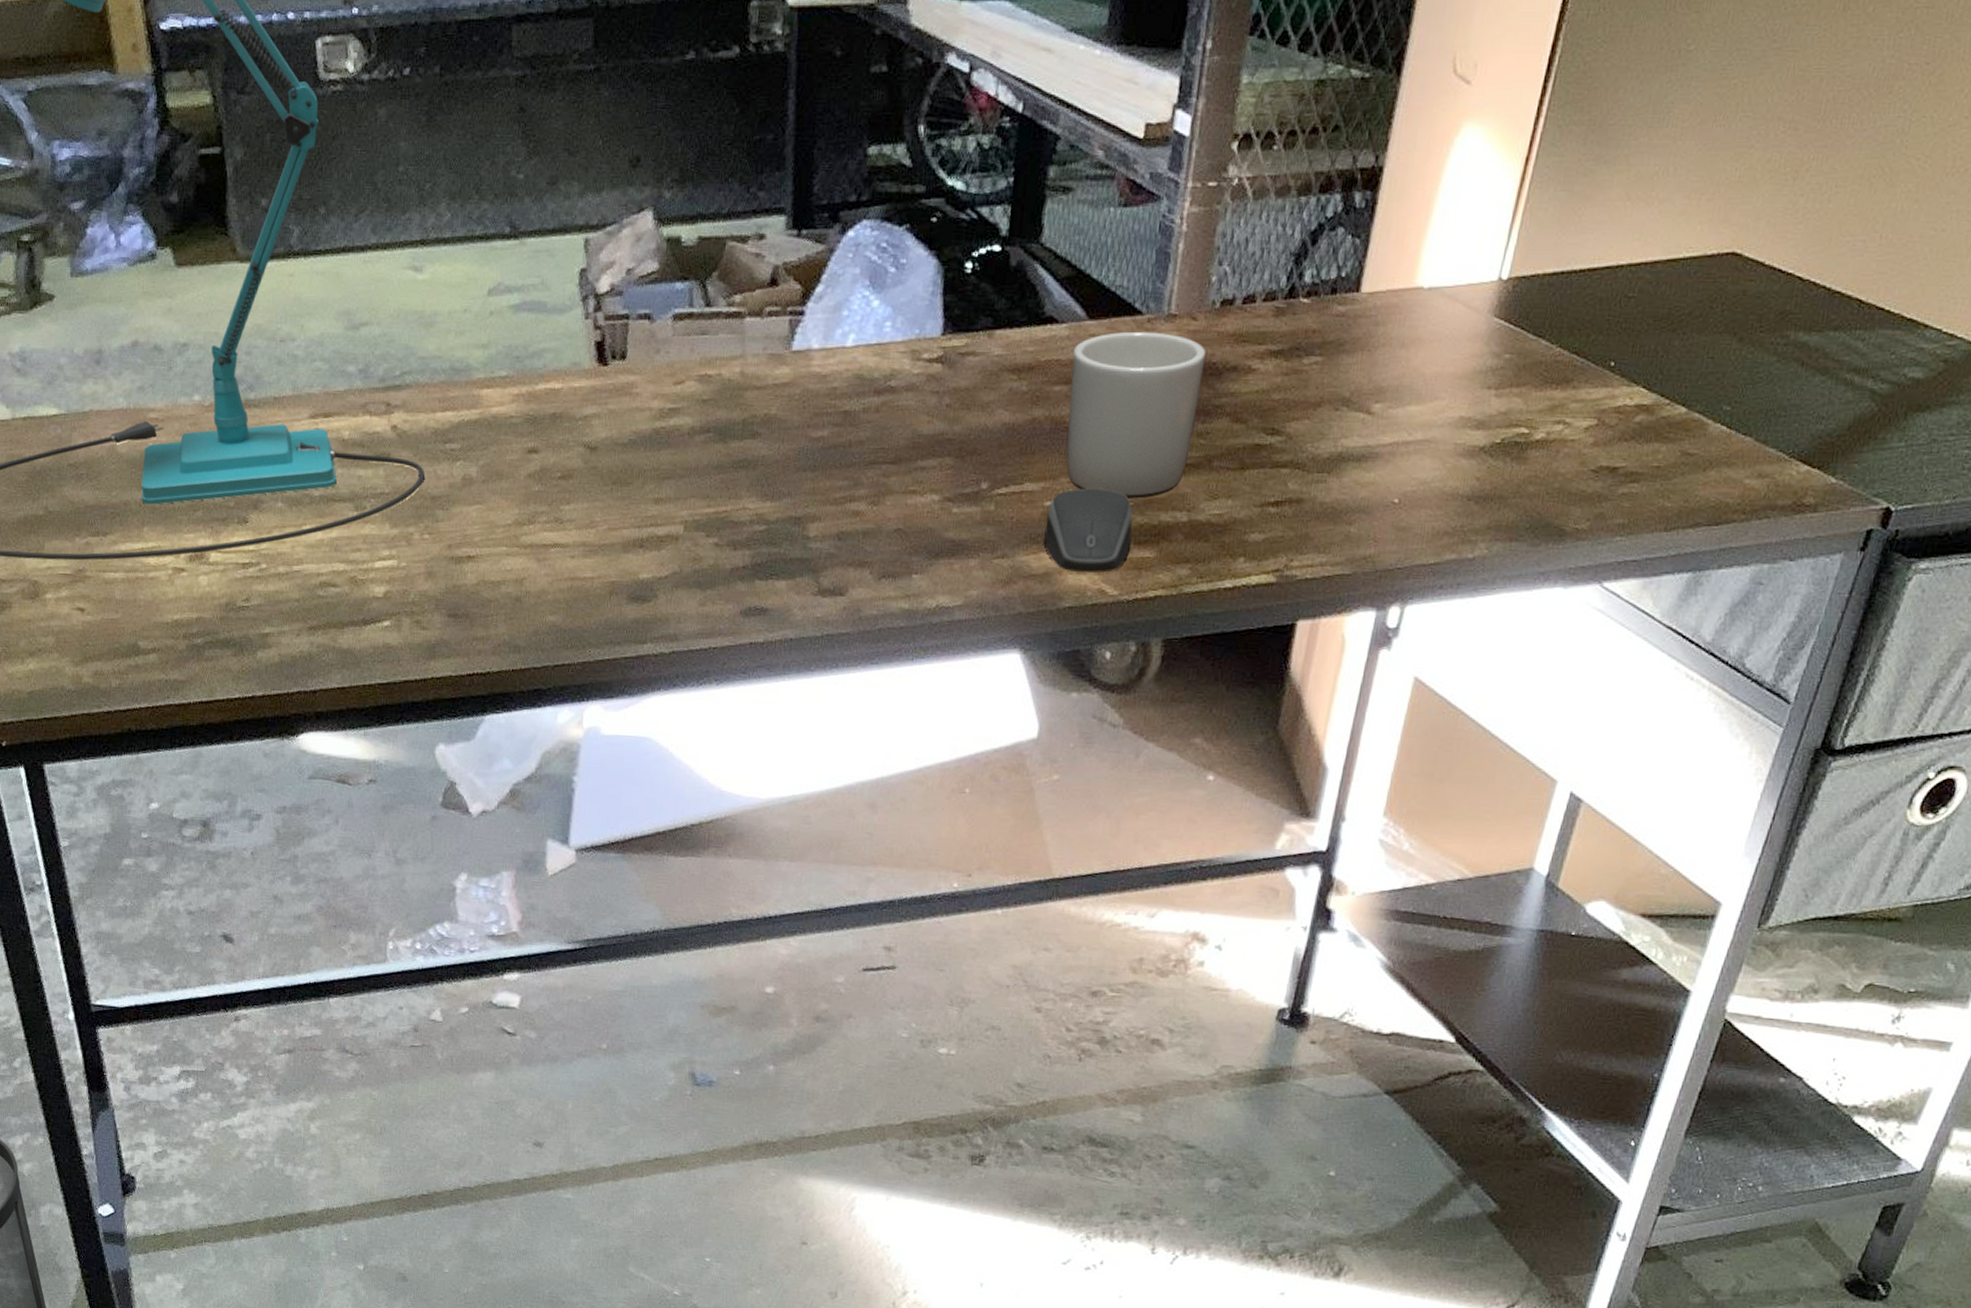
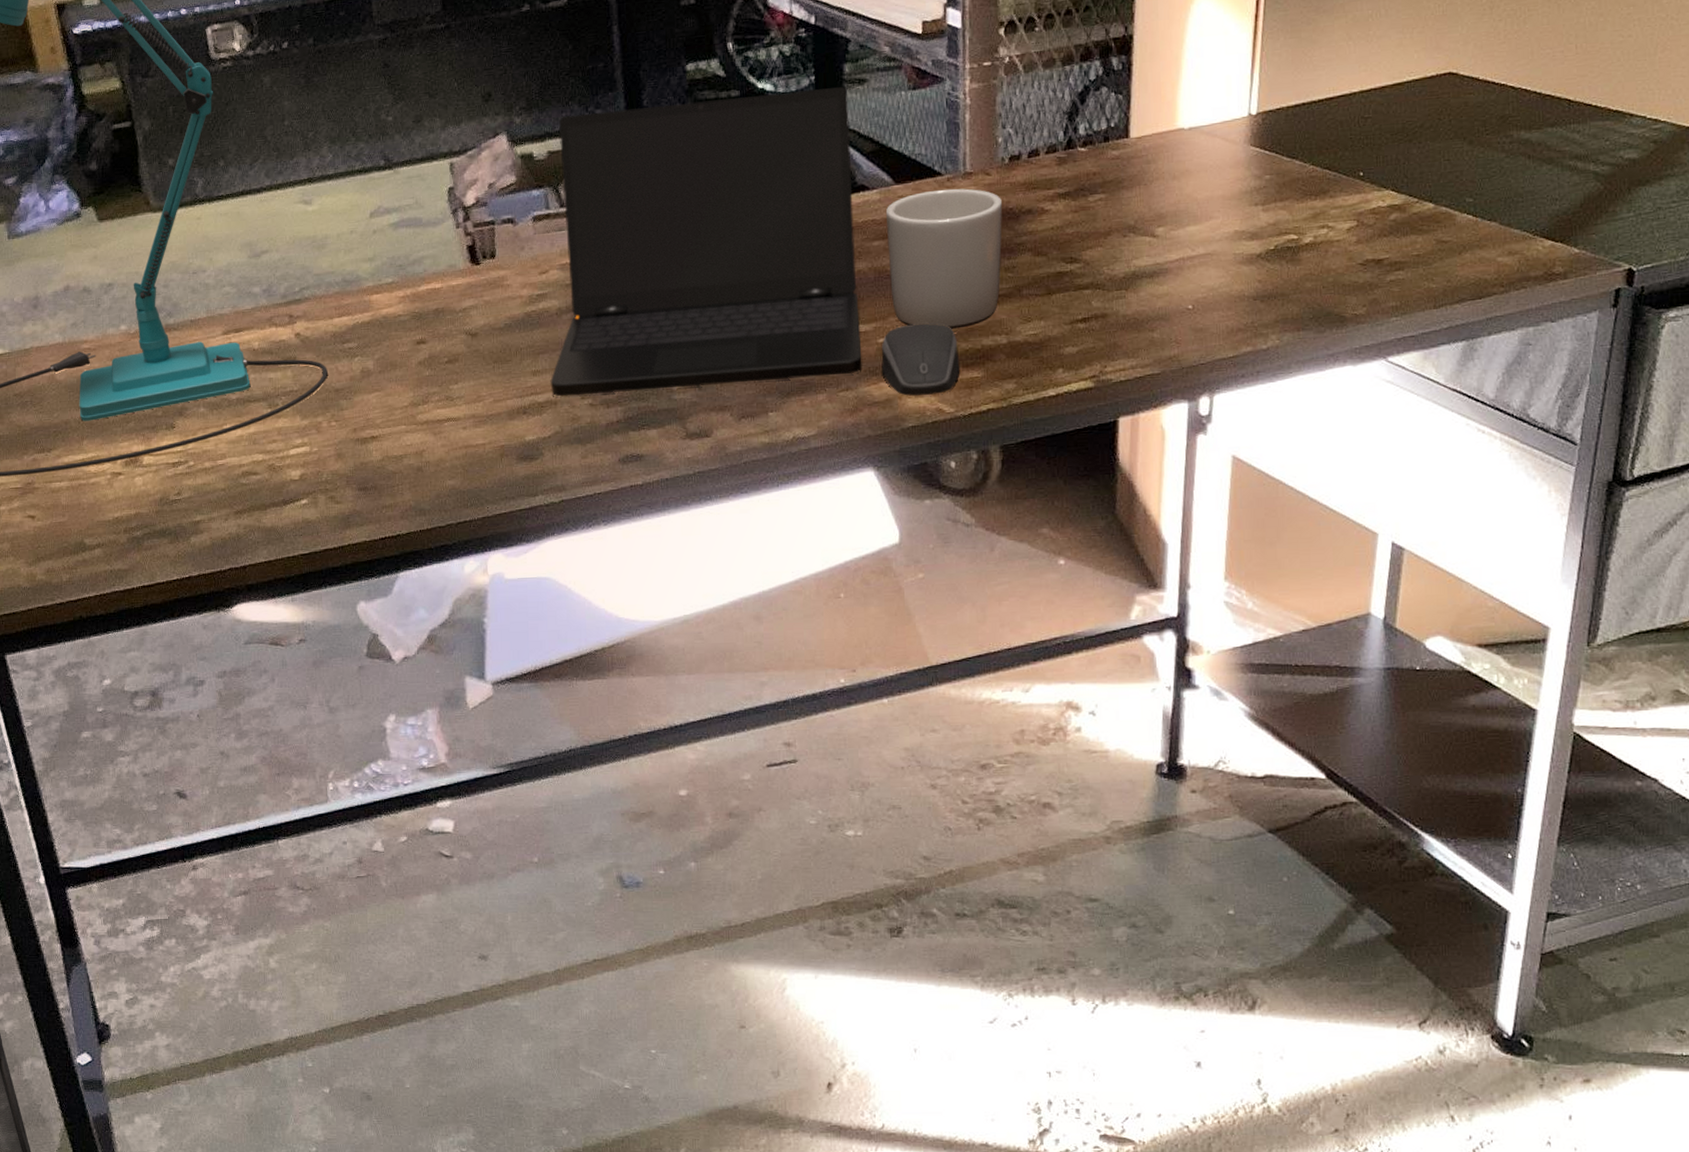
laptop: none [673,192,1050,539] -> present [550,87,862,397]

